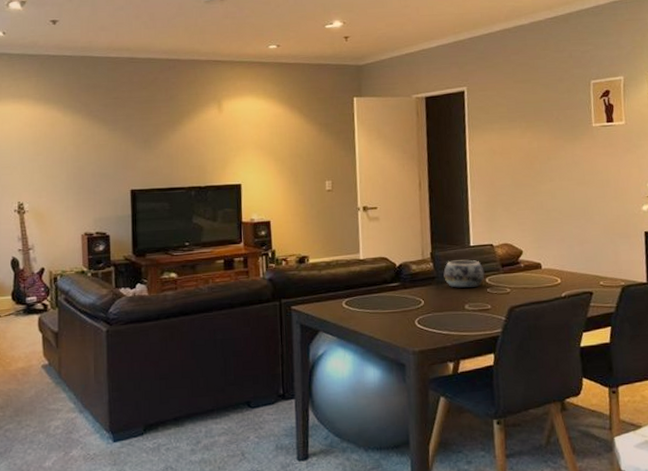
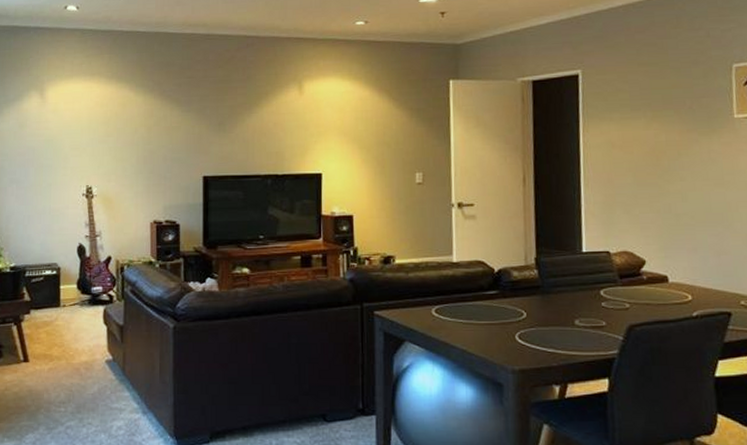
decorative bowl: present [443,259,485,289] -> none [550,268,599,301]

